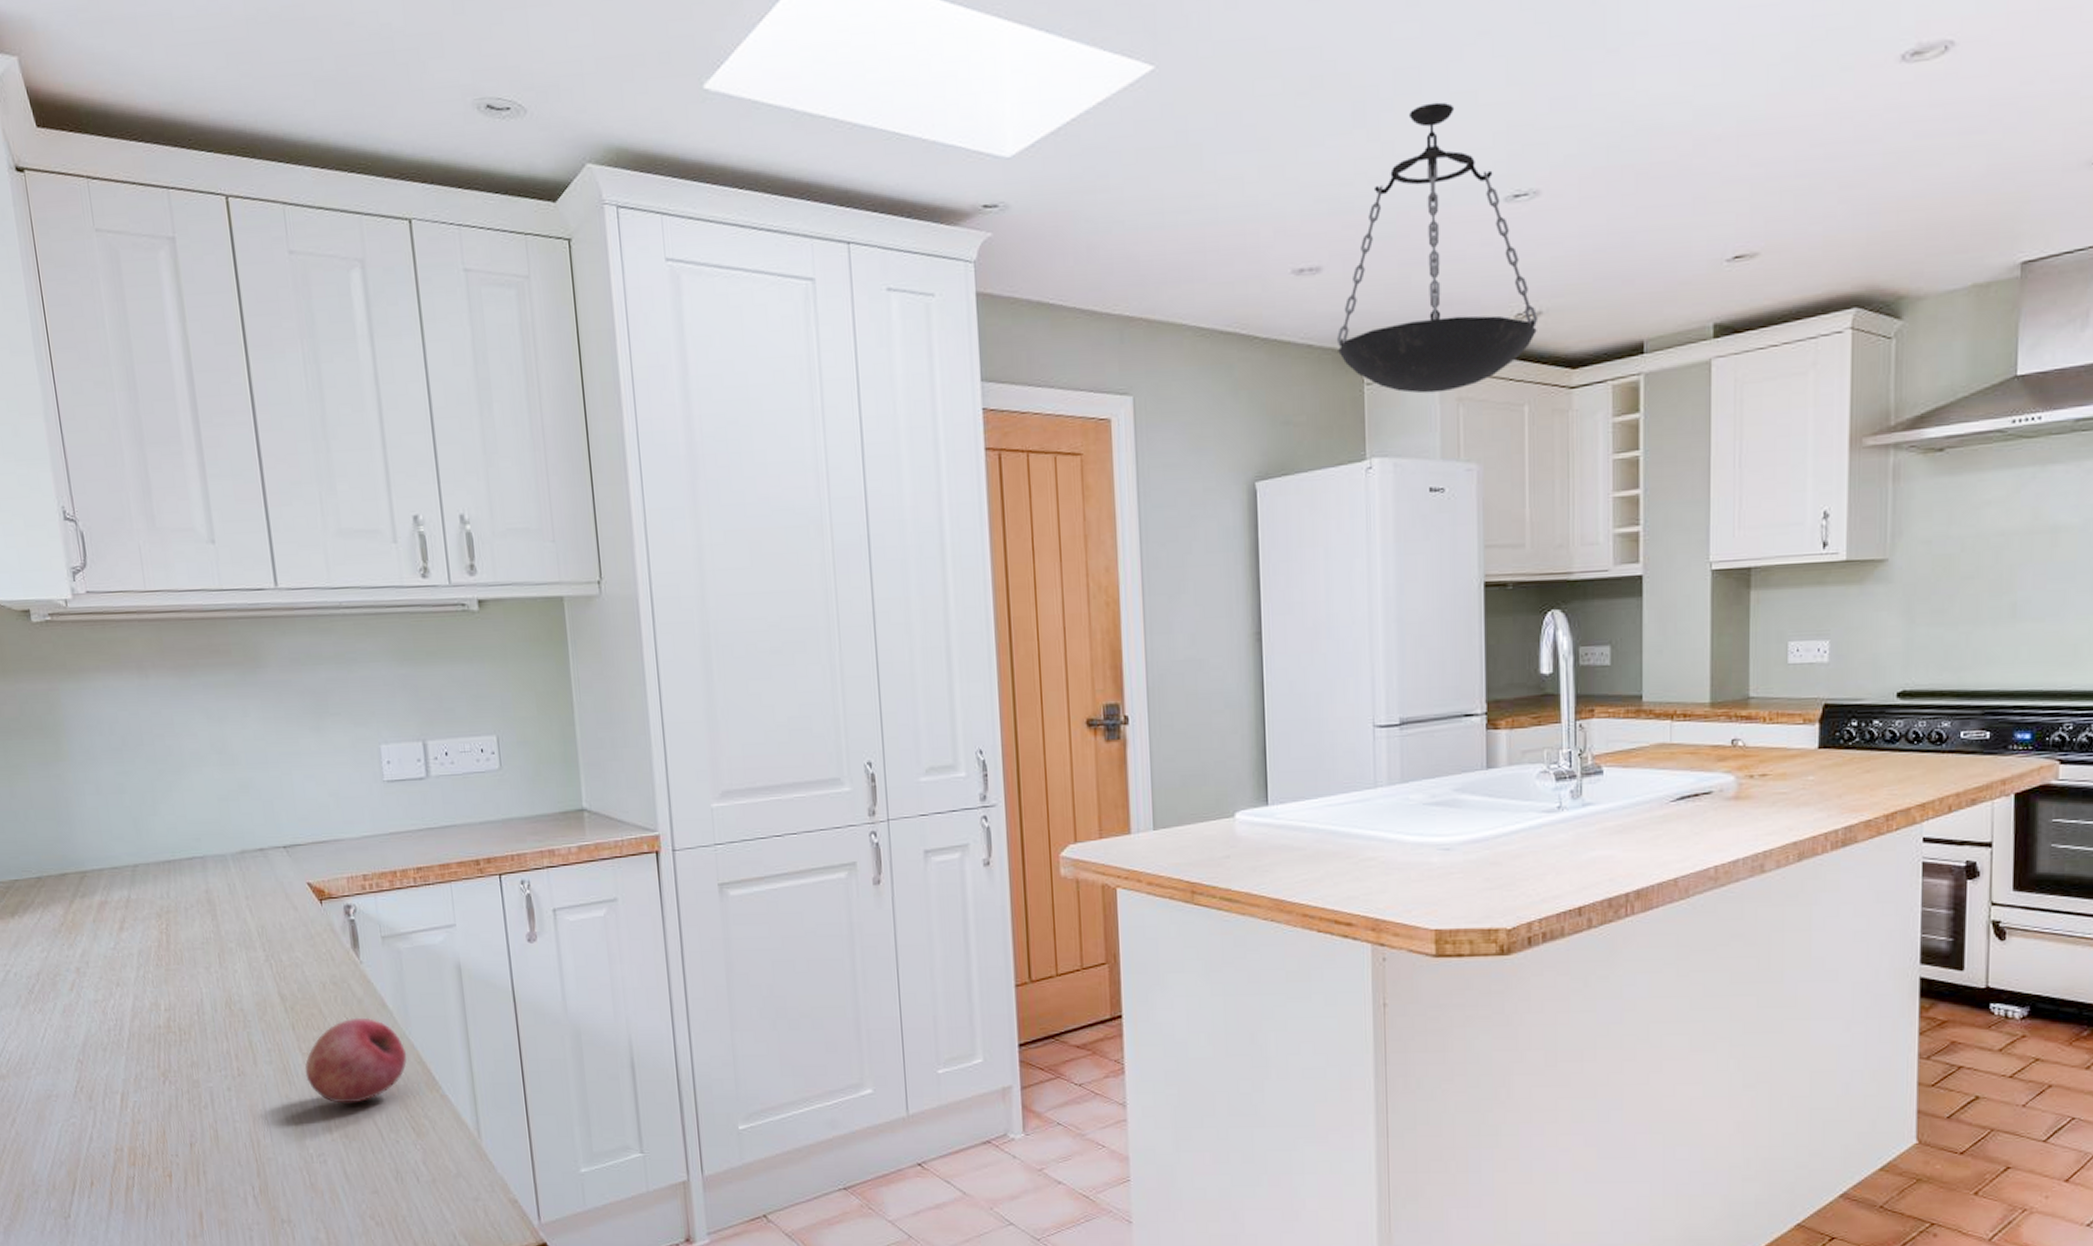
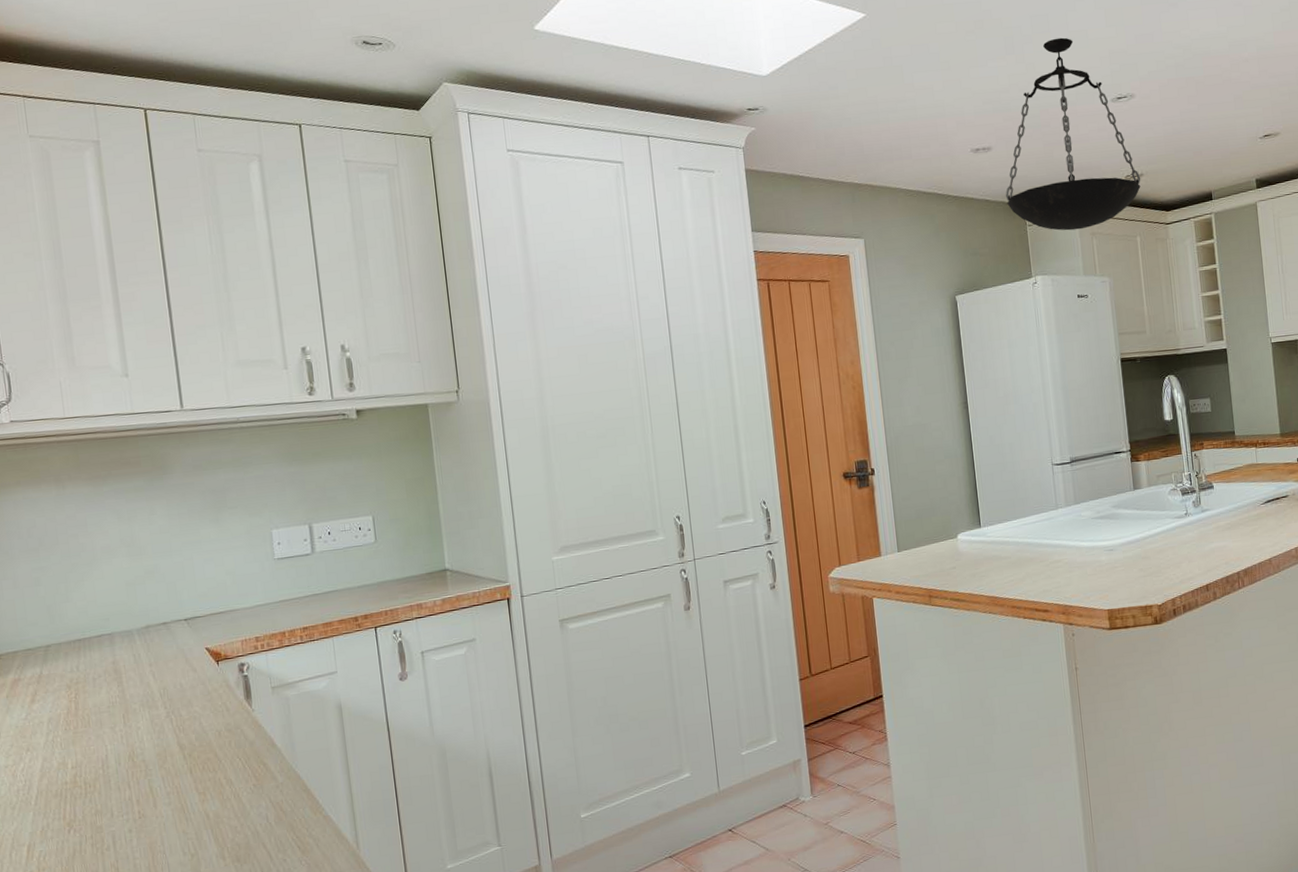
fruit: present [305,1017,407,1104] -> none [201,756,294,833]

